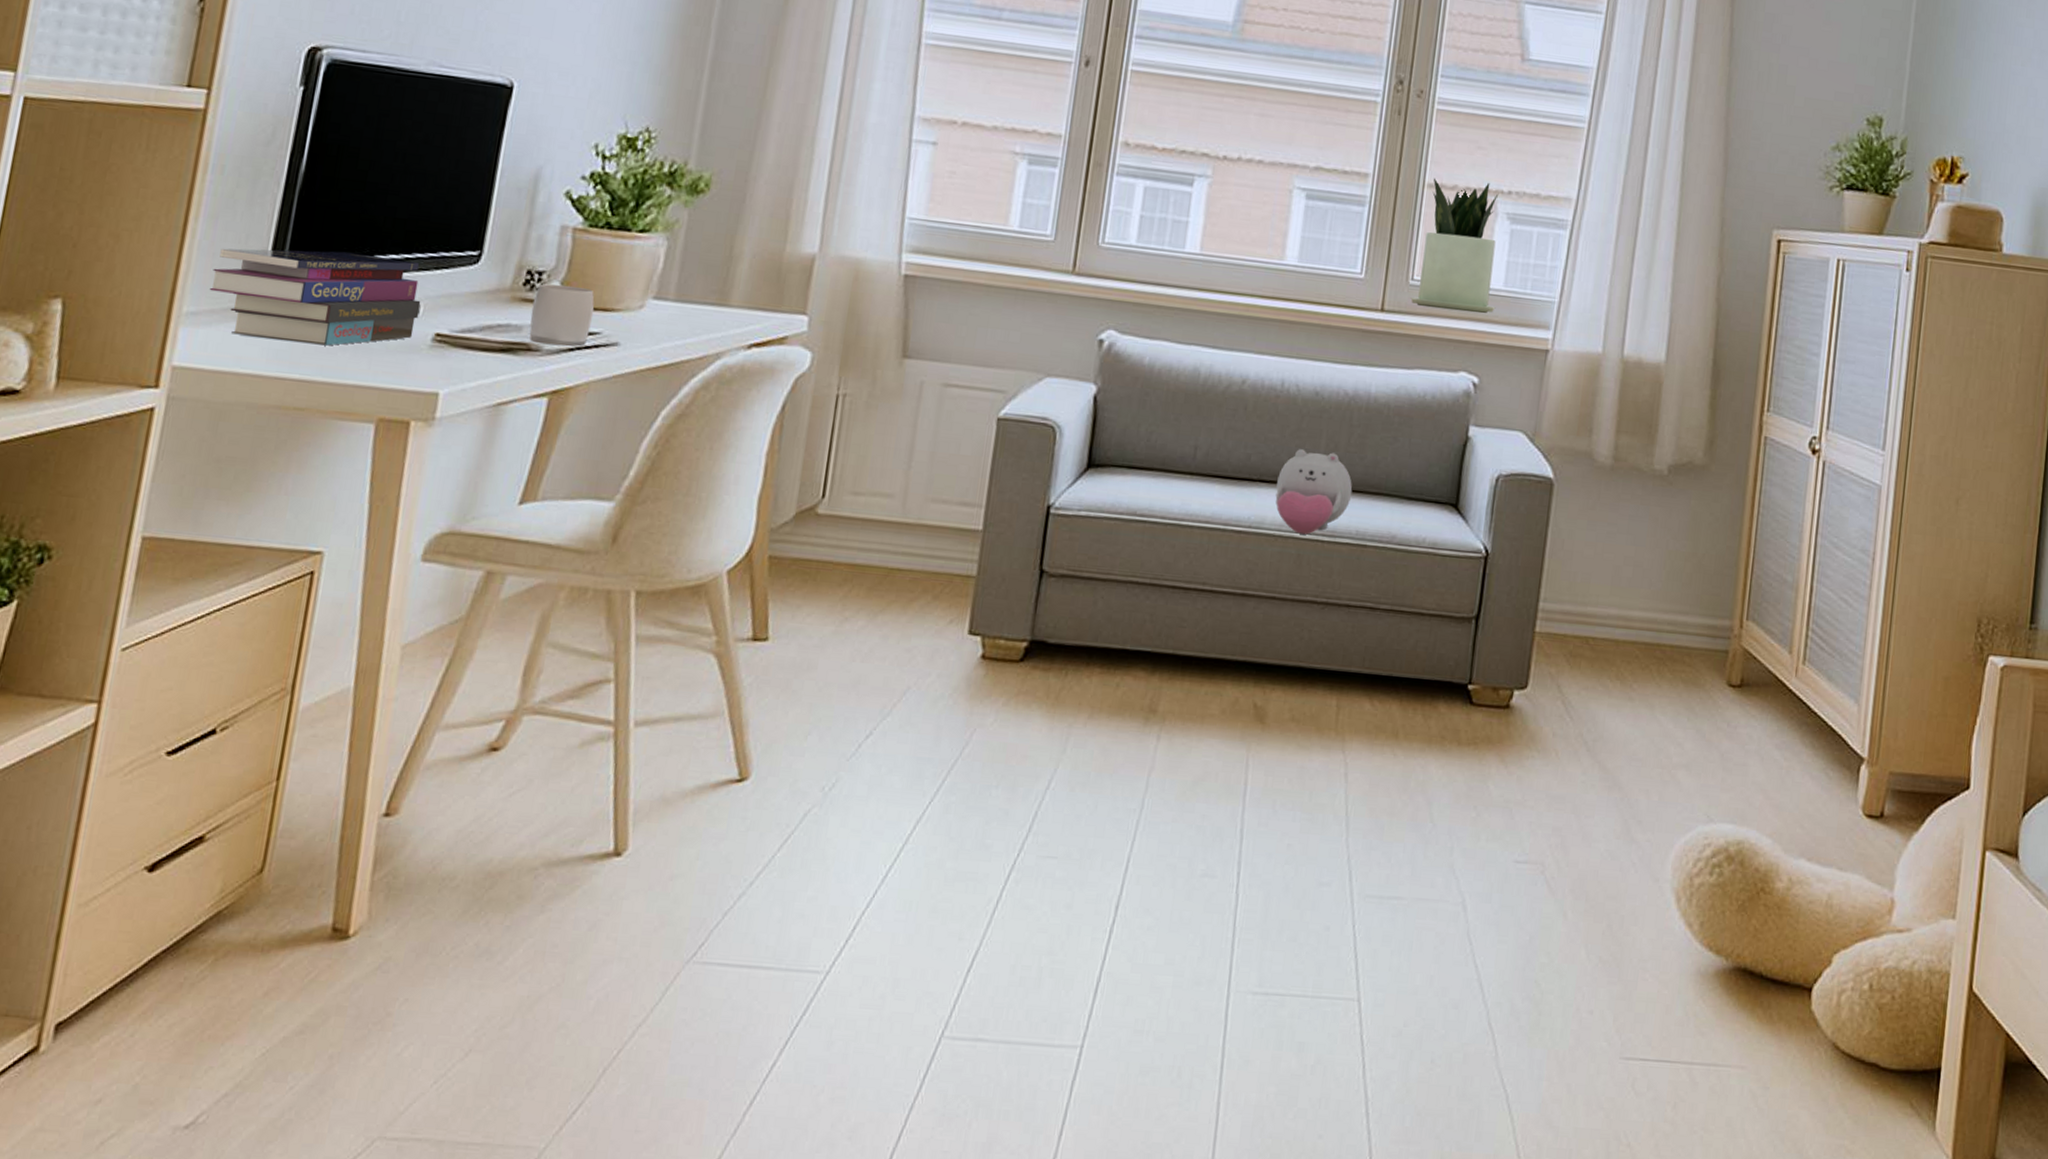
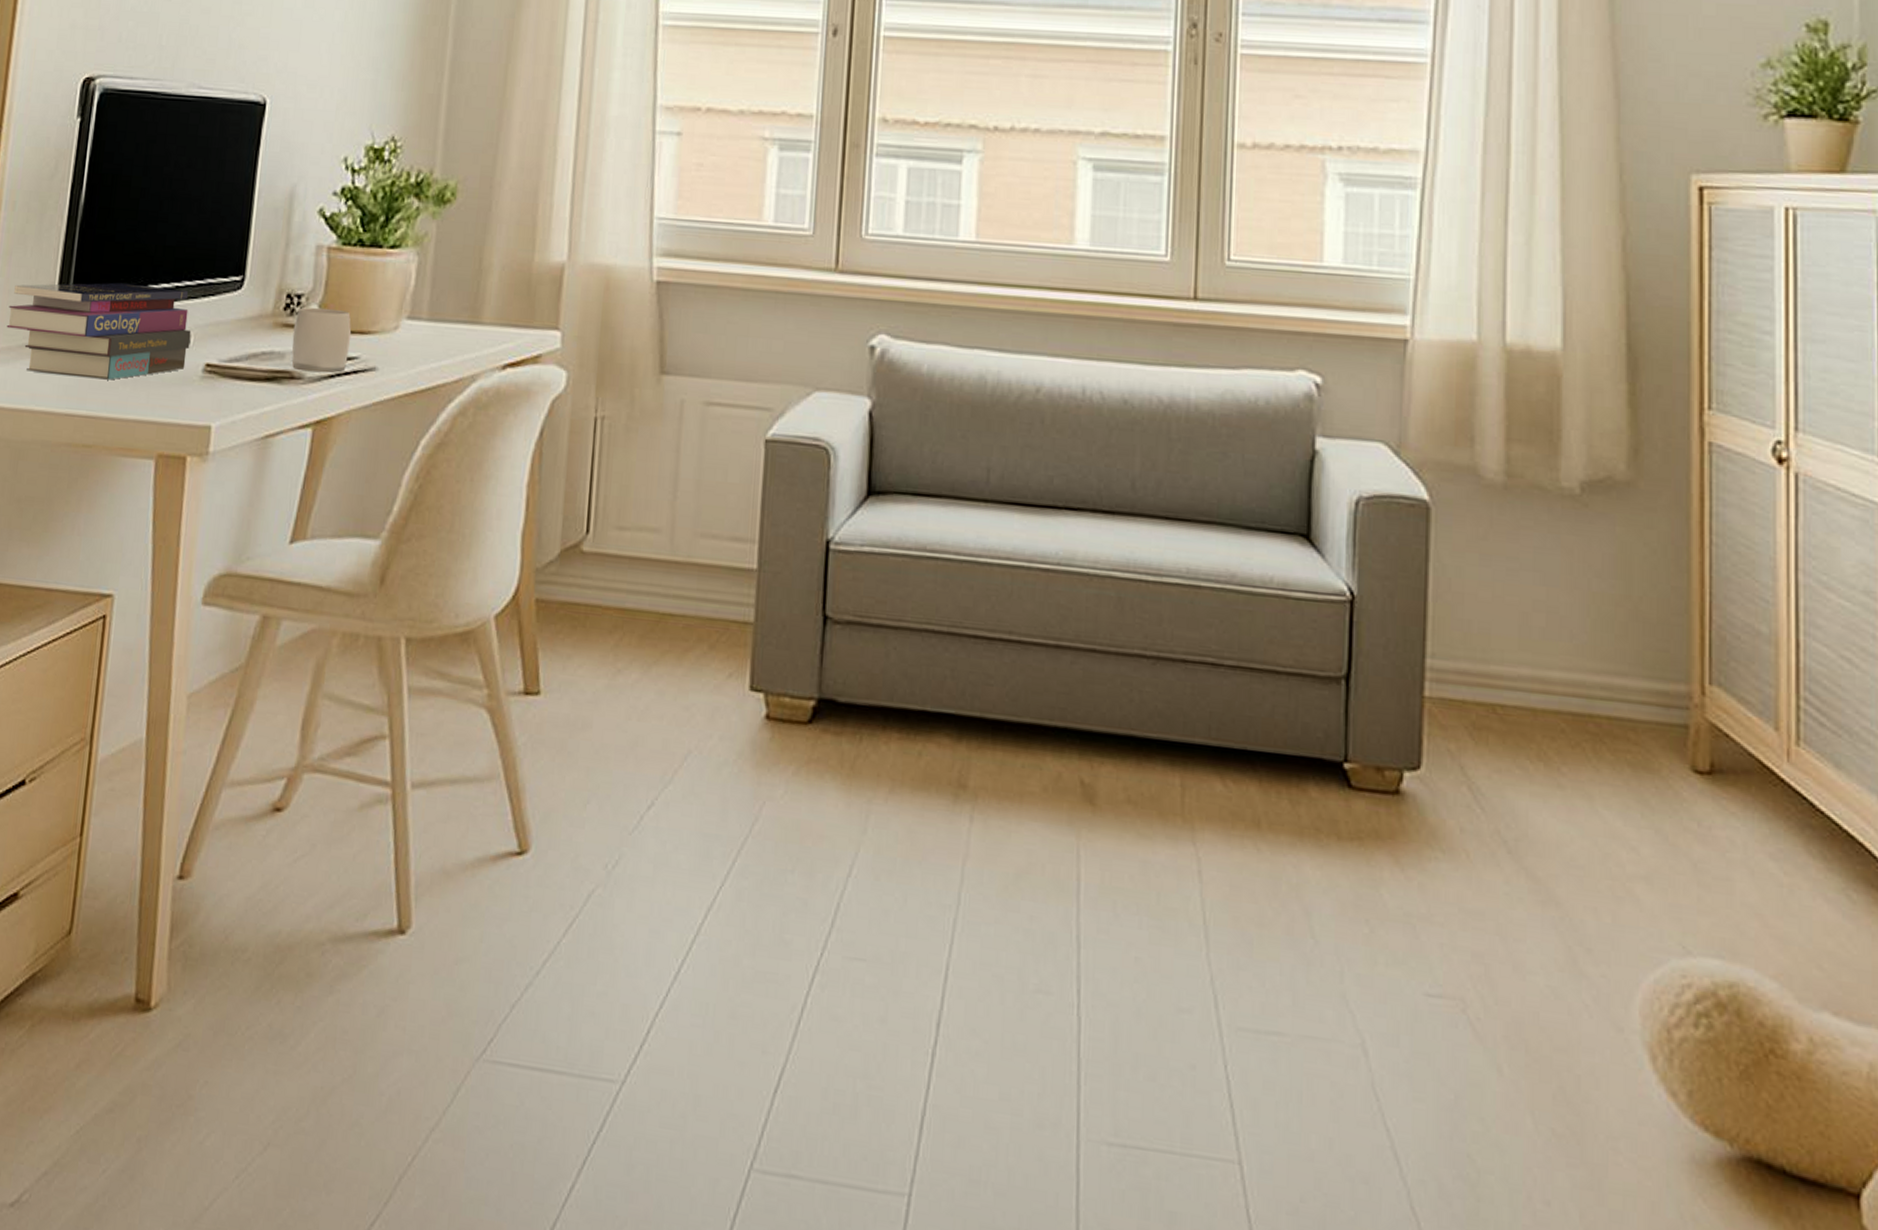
plush toy: present [1275,449,1353,535] -> none [1086,469,1178,573]
planter: present [1410,178,1499,314] -> none [1228,136,1335,298]

